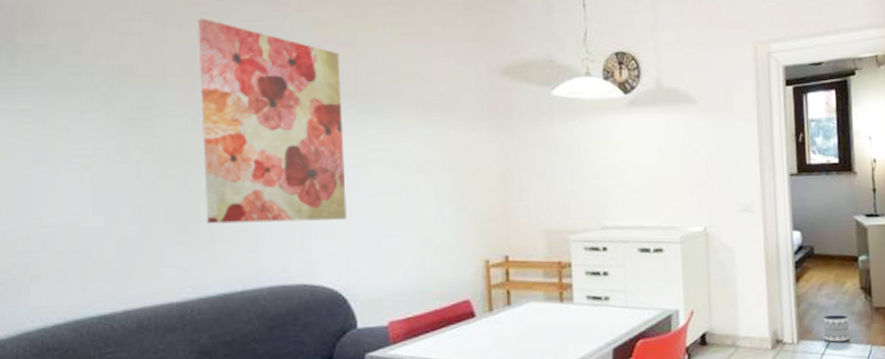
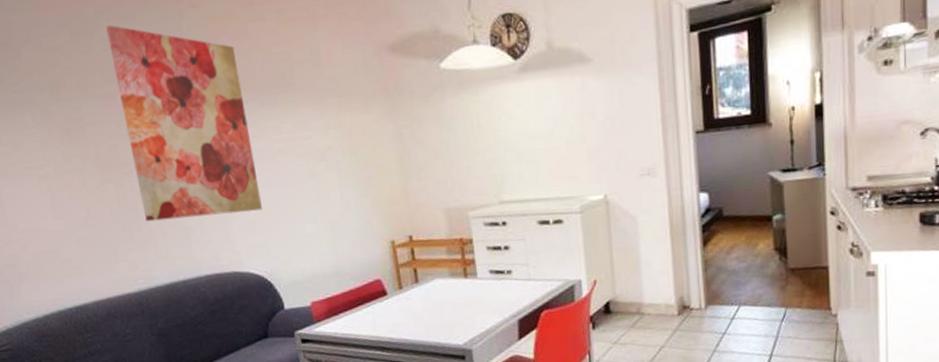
planter: present [822,314,850,342] -> none [732,277,763,306]

